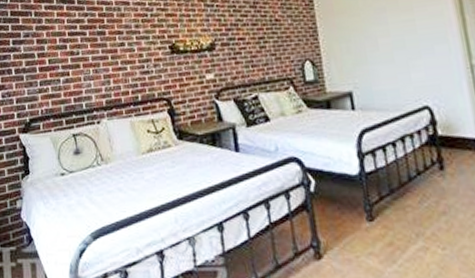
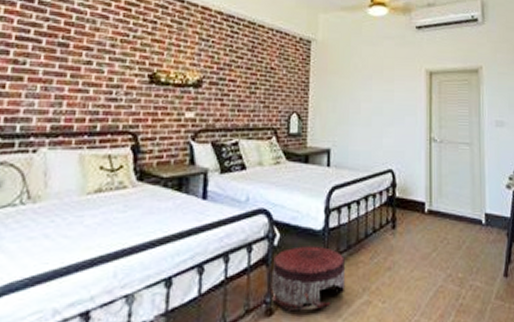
pouf: none [313,191,396,256] -> present [270,246,346,312]

